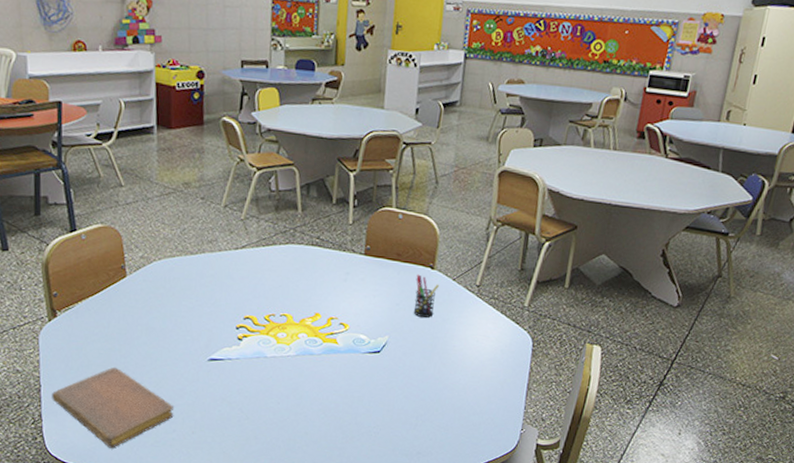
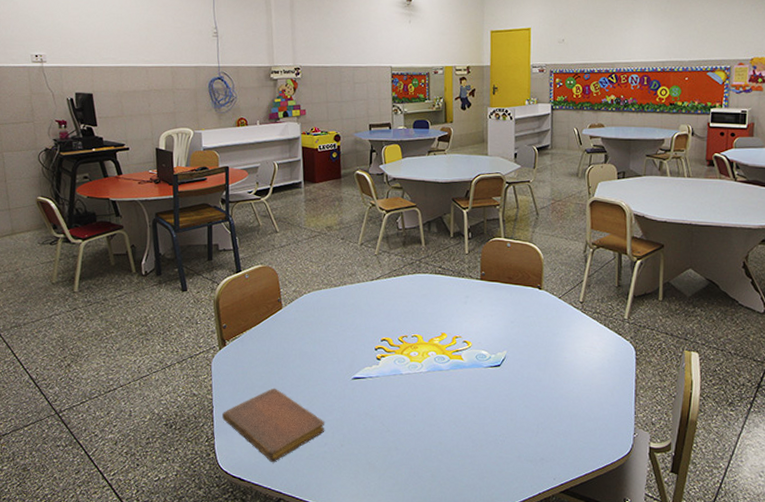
pen holder: present [413,274,439,318] -> none [526,294,547,334]

